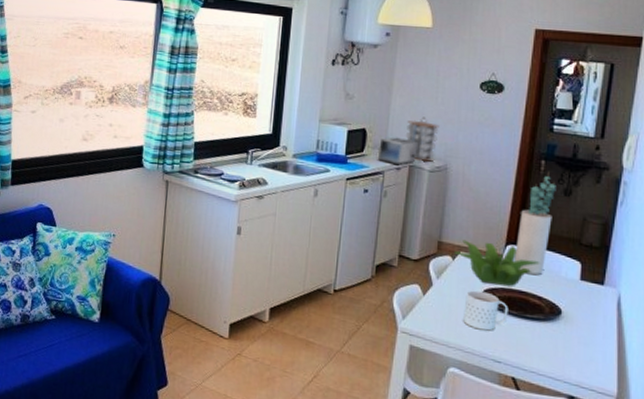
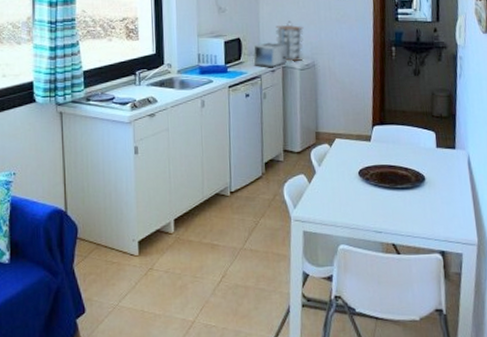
plant: present [455,239,540,286] -> none [331,126,403,163]
mug: present [463,290,508,331] -> none [345,171,382,206]
vase: present [513,171,556,276] -> none [380,56,408,150]

